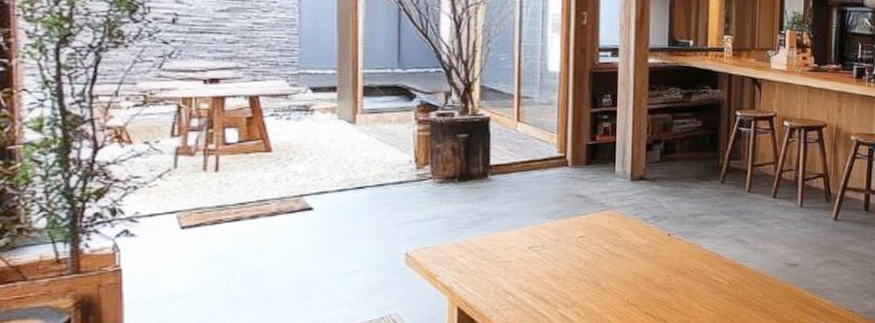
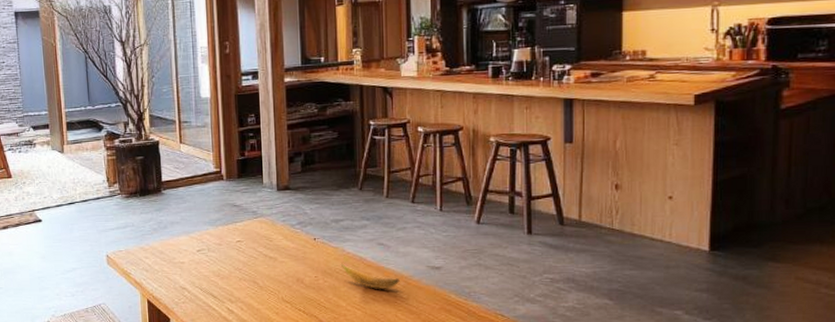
banana: none [695,261,756,289] -> present [340,263,400,290]

